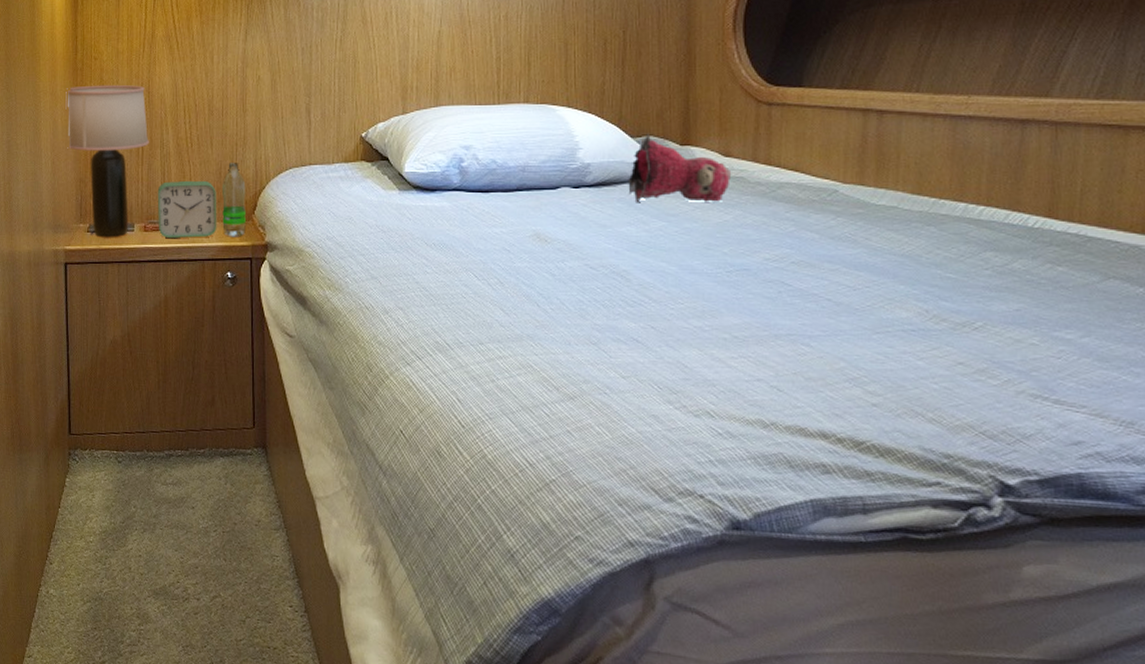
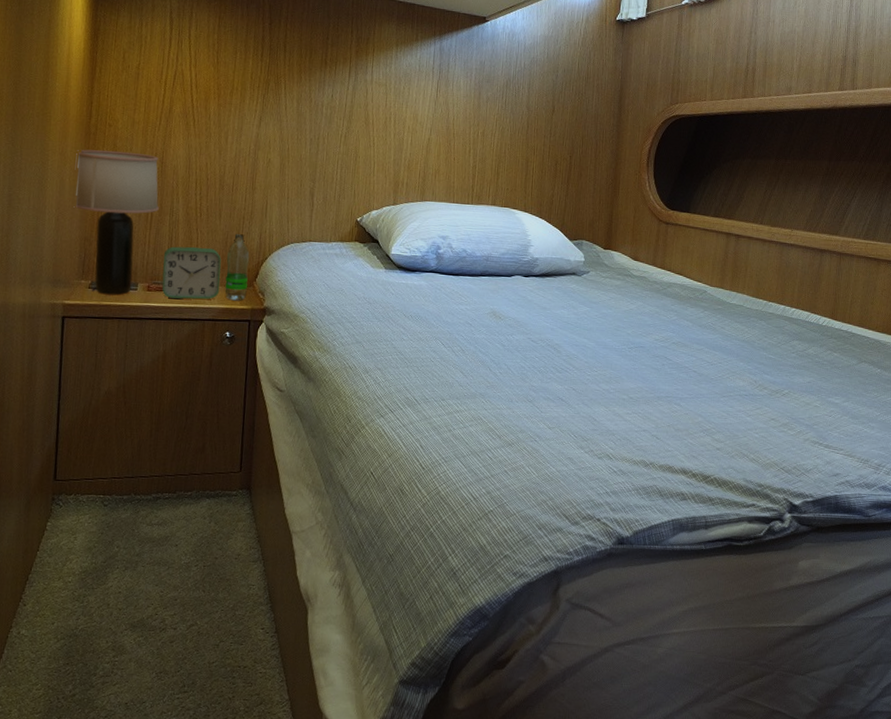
stuffed animal: present [628,133,732,202] -> none [564,238,638,295]

